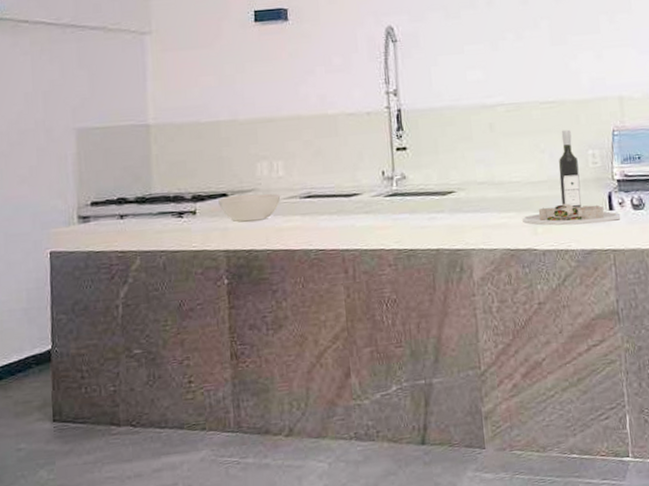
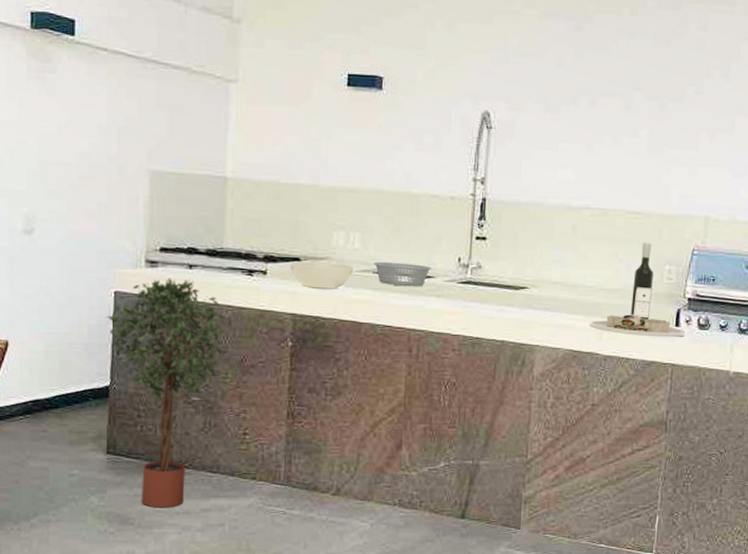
potted tree: none [43,230,166,475] -> present [106,278,229,508]
colander: none [300,183,358,208] -> present [374,261,432,287]

